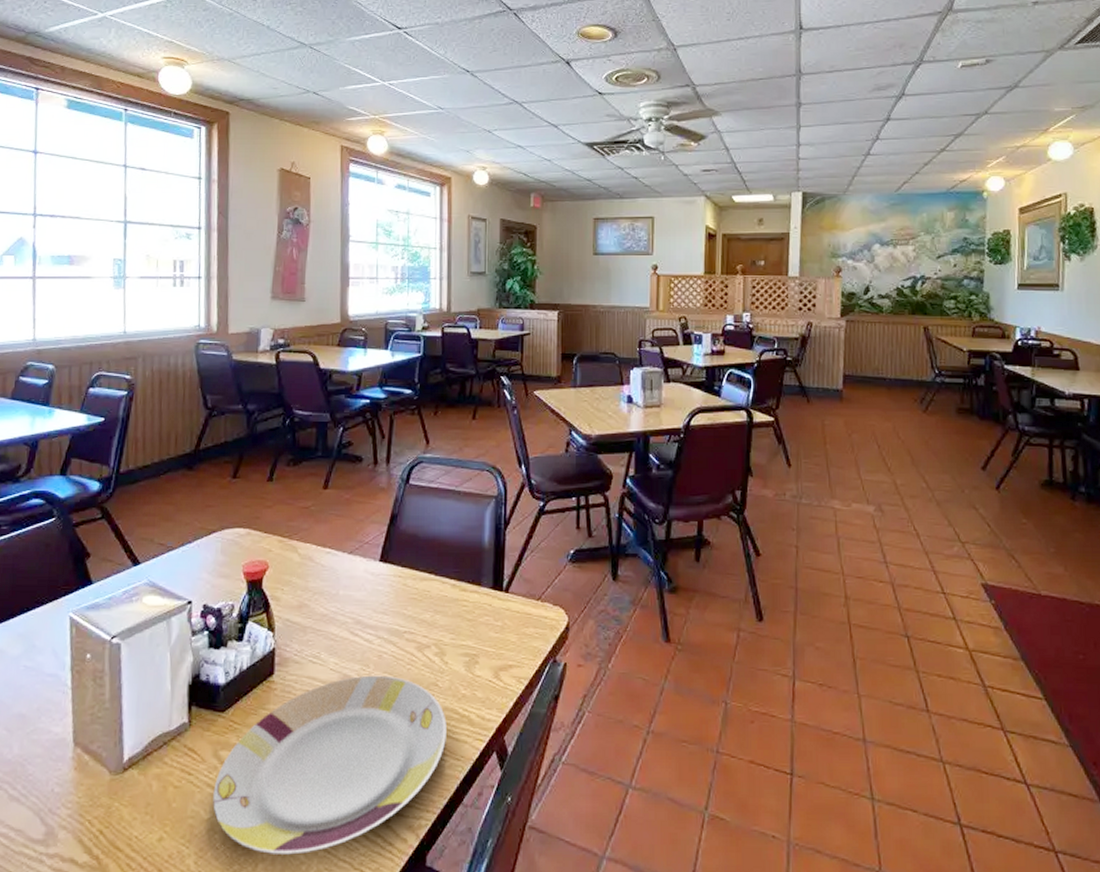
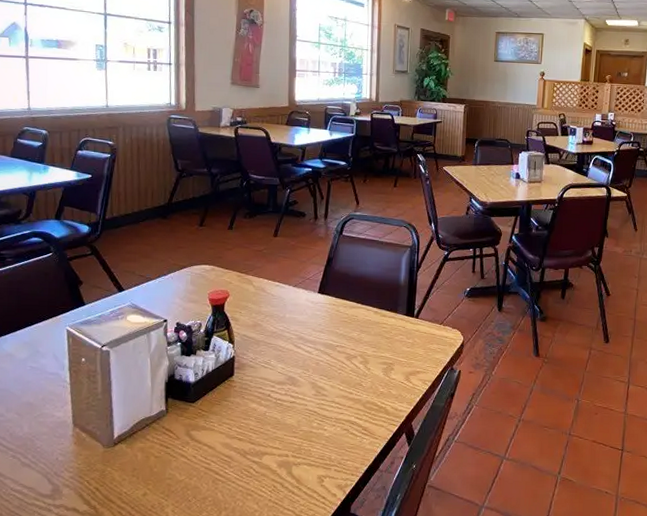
plate: present [213,675,447,855] -> none [186,377,368,505]

